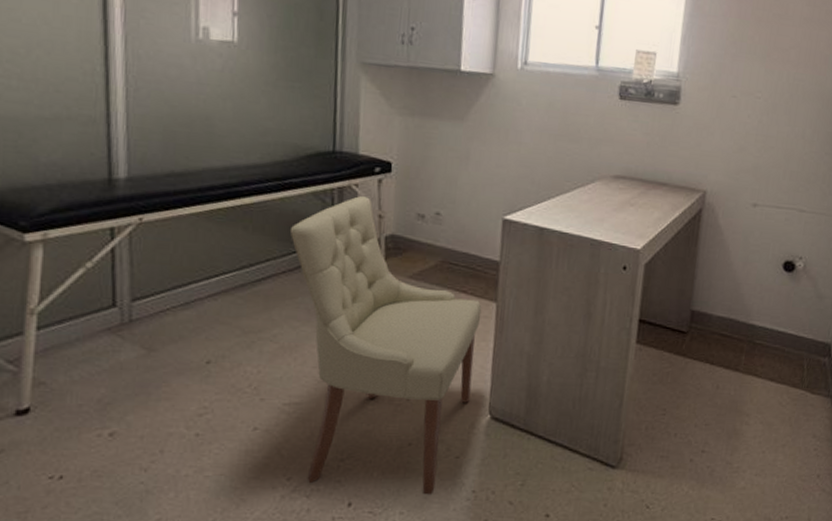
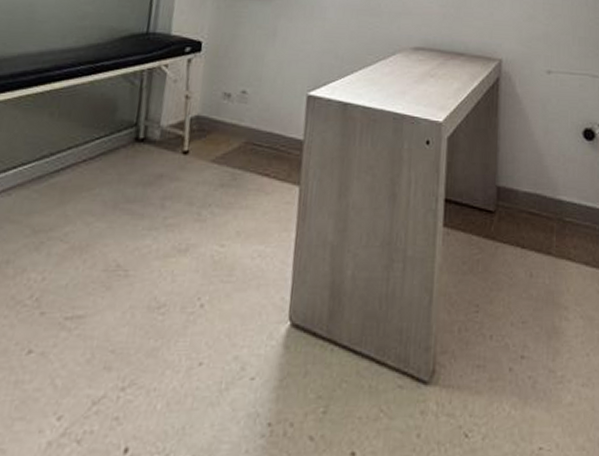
chair: present [289,196,482,495] -> none [80,77,285,432]

